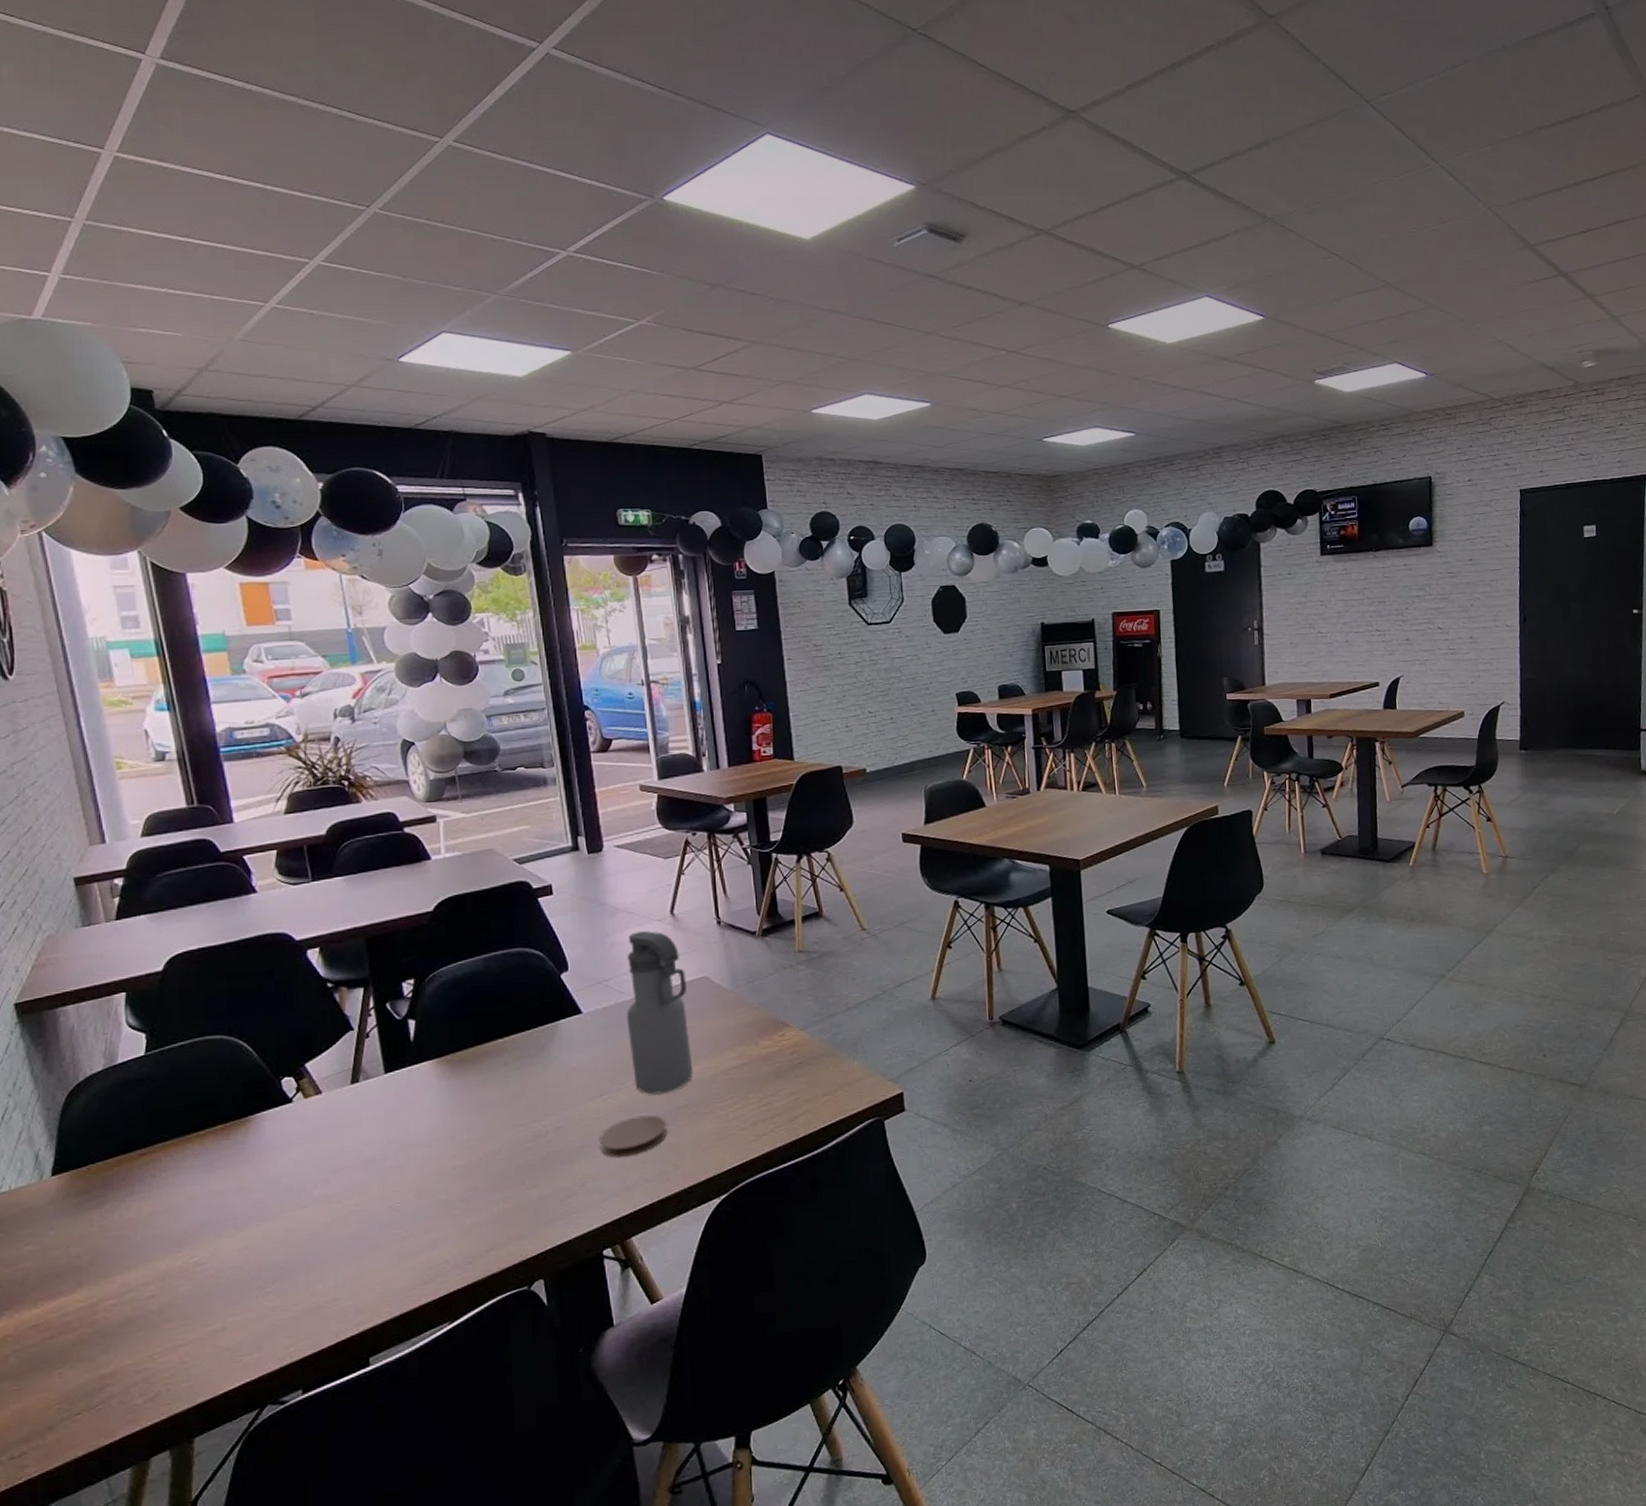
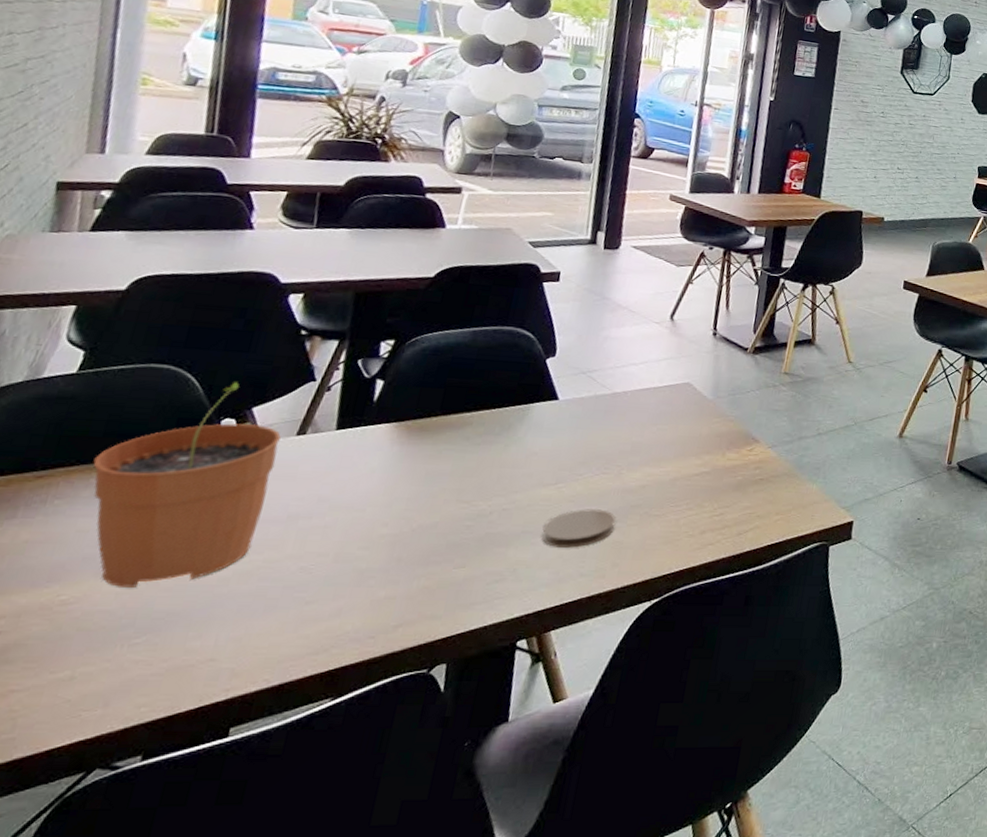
plant pot: none [183,1042,341,1245] -> present [93,382,281,587]
water bottle: present [626,931,693,1095] -> none [593,330,671,490]

